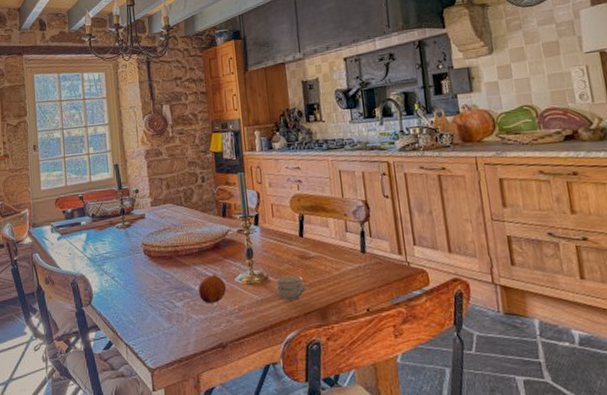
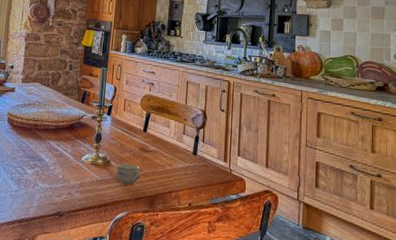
fruit: present [198,274,227,304] -> none [48,150,73,176]

